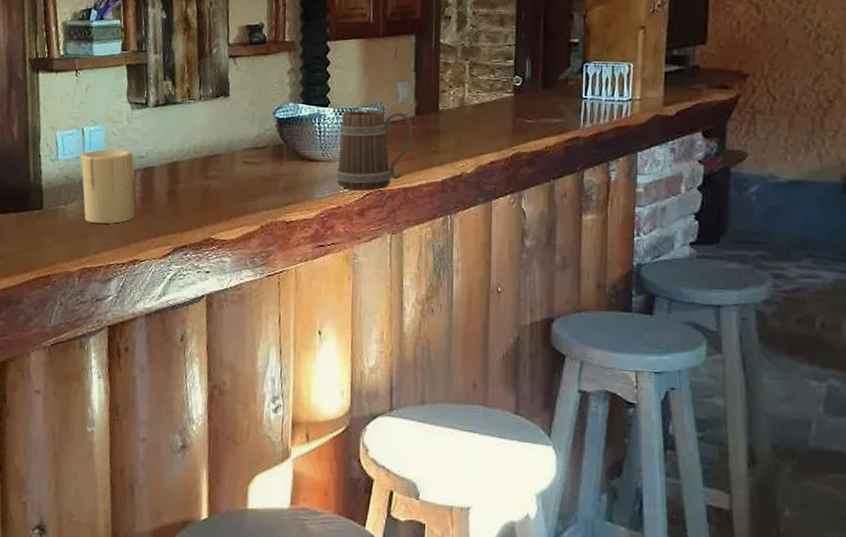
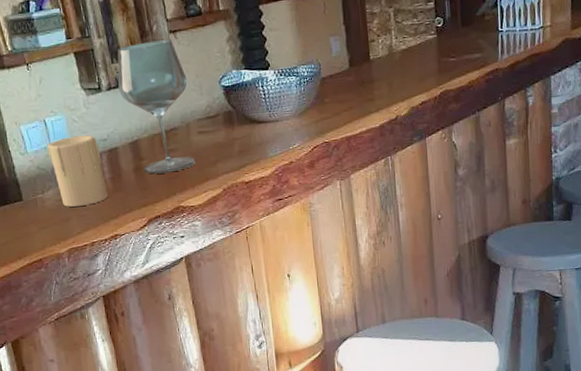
wine glass: none [166,63,240,201] -> present [117,39,196,174]
beer mug: present [336,110,413,191] -> none [281,66,349,145]

